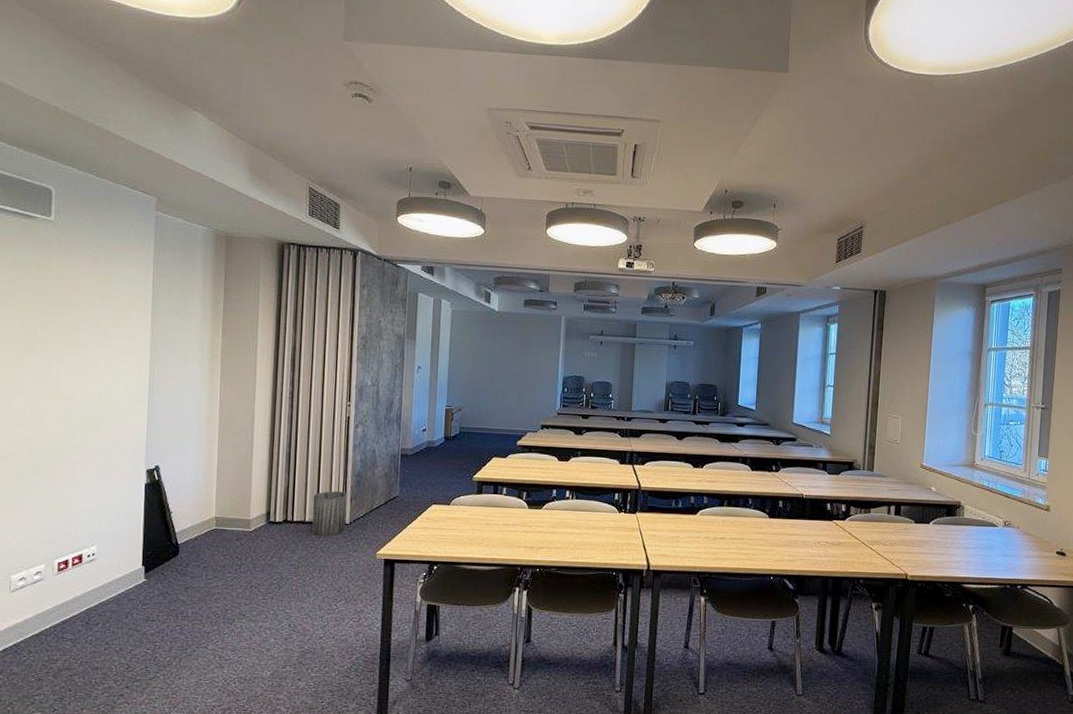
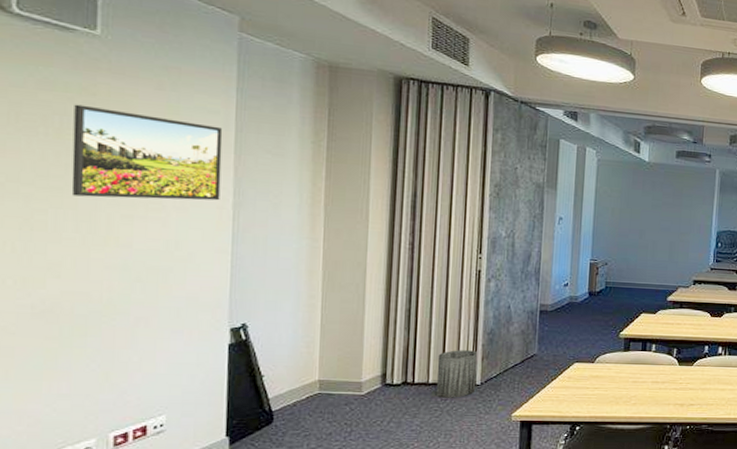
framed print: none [31,279,143,358] -> present [71,104,223,201]

